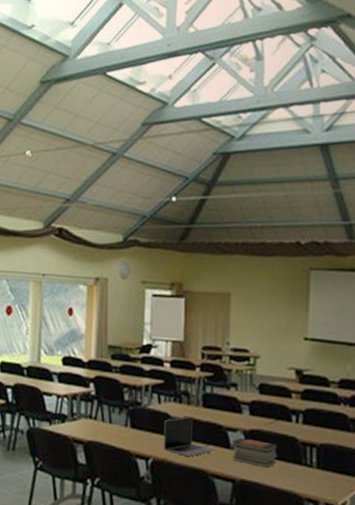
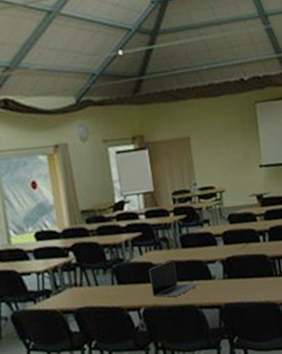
book stack: present [232,437,278,468] -> none [212,264,253,289]

